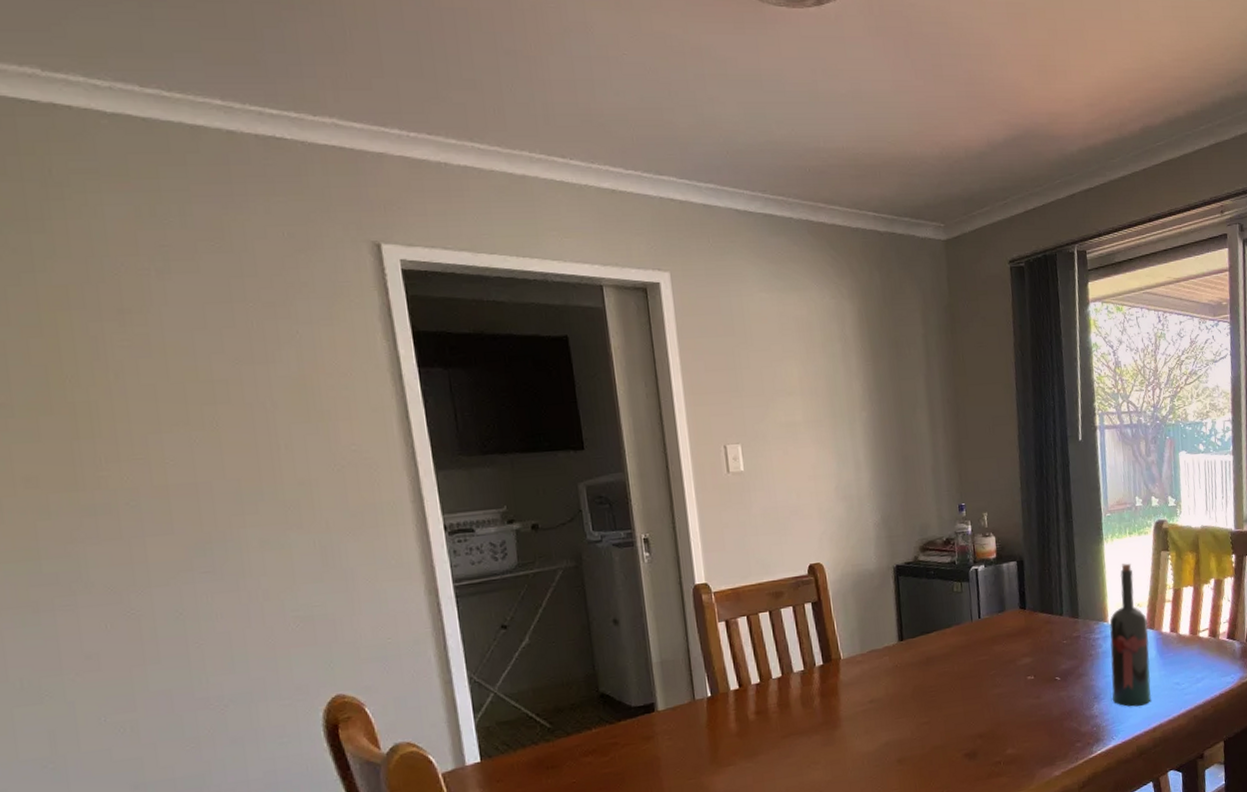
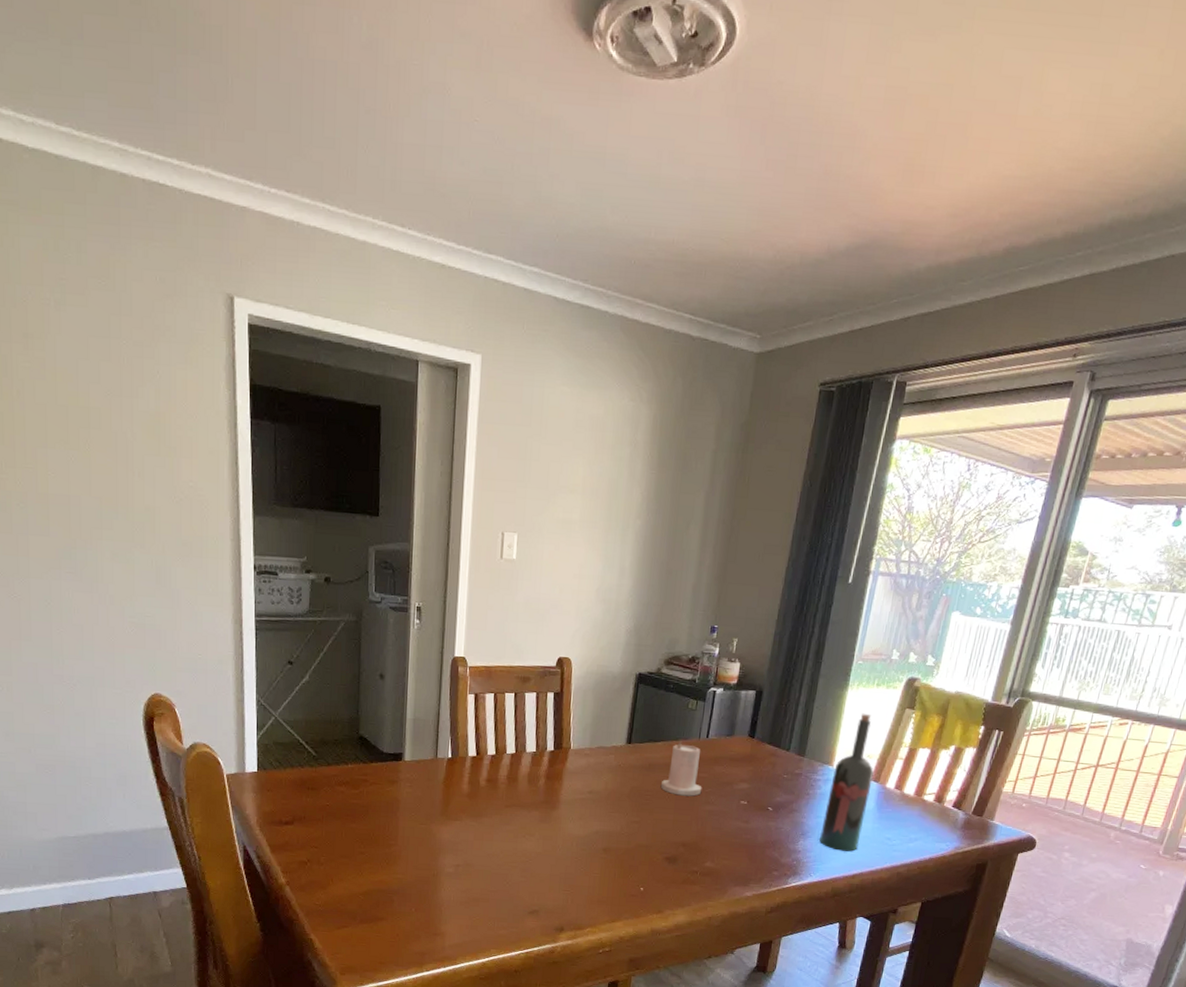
candle: none [943,627,987,685] -> present [660,741,702,797]

